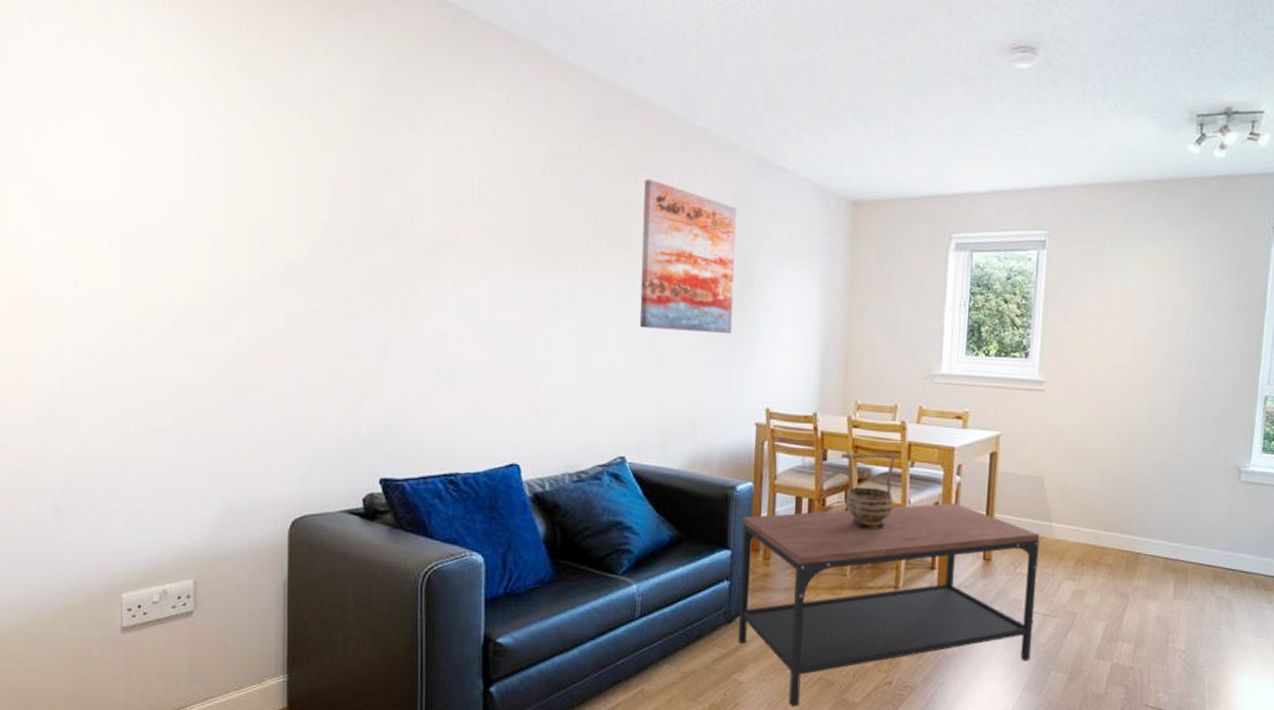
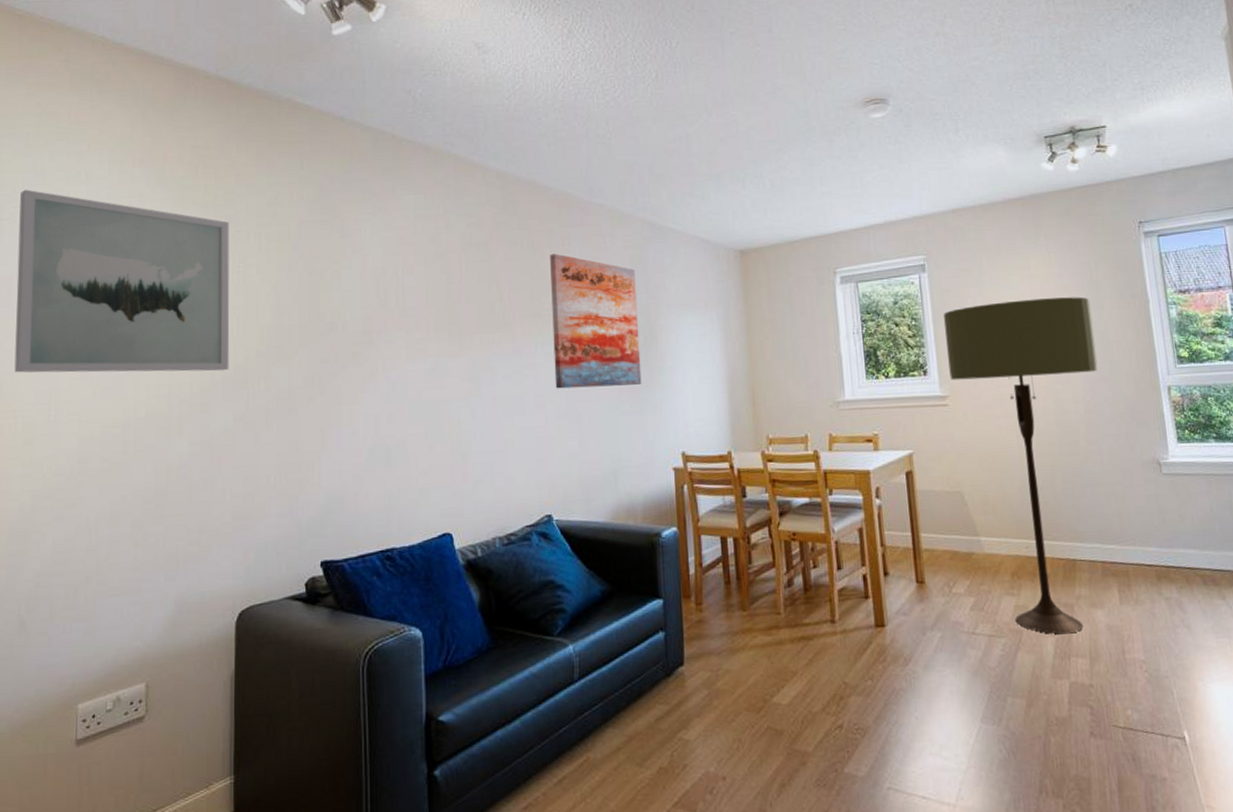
wall art: none [27,23,281,267] -> present [14,189,230,373]
coffee table: present [738,503,1040,707] -> none [671,527,983,763]
decorative bowl: present [841,453,902,531] -> none [760,482,819,565]
floor lamp: none [1051,290,1207,620] -> present [943,297,1098,634]

